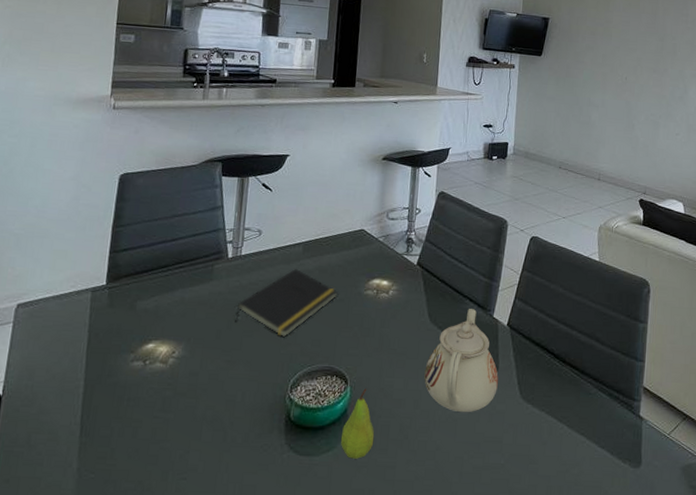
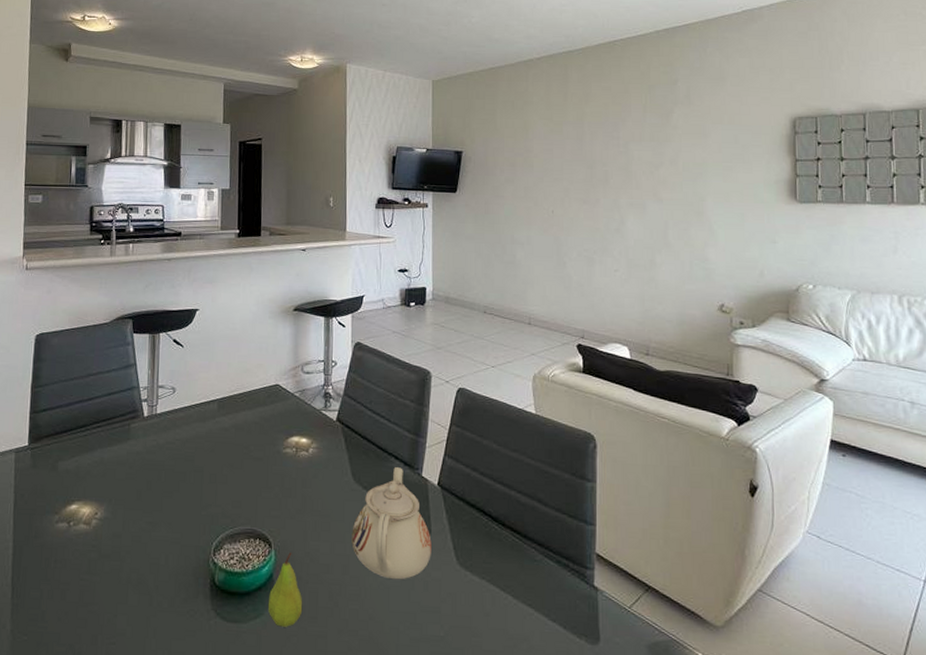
notepad: present [235,269,338,338] -> none [154,427,256,499]

